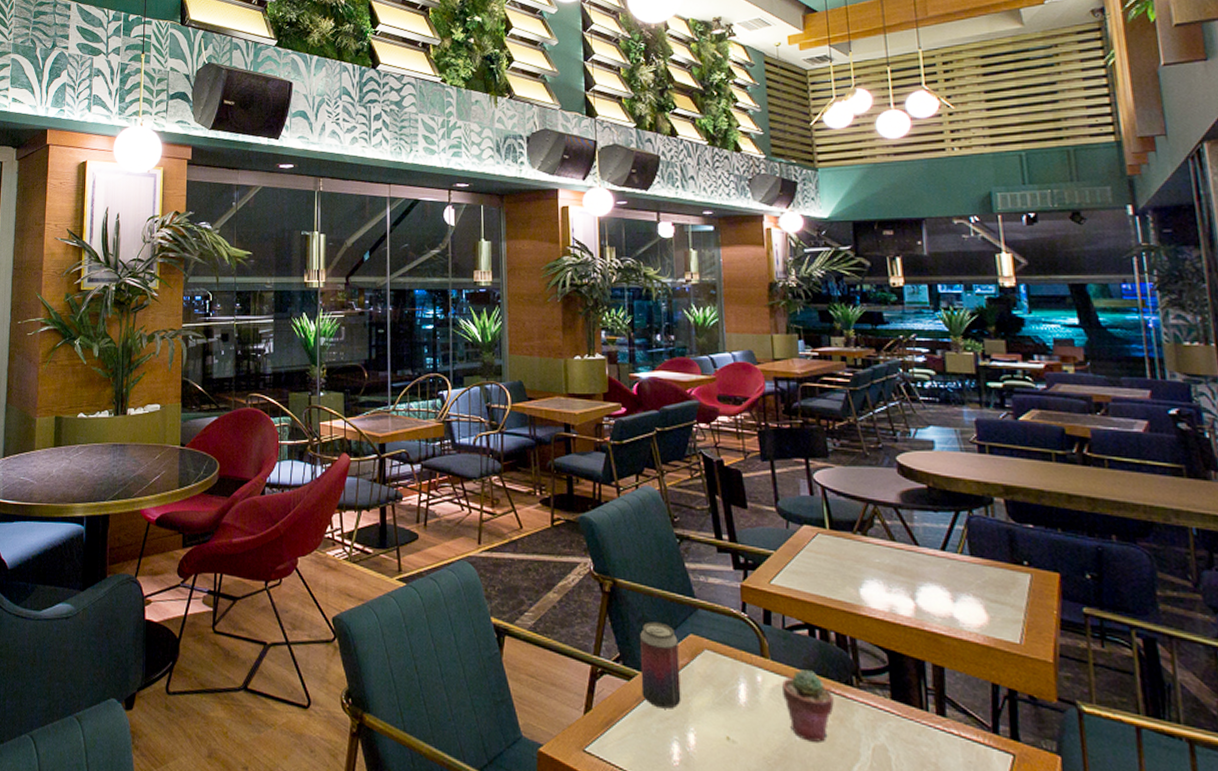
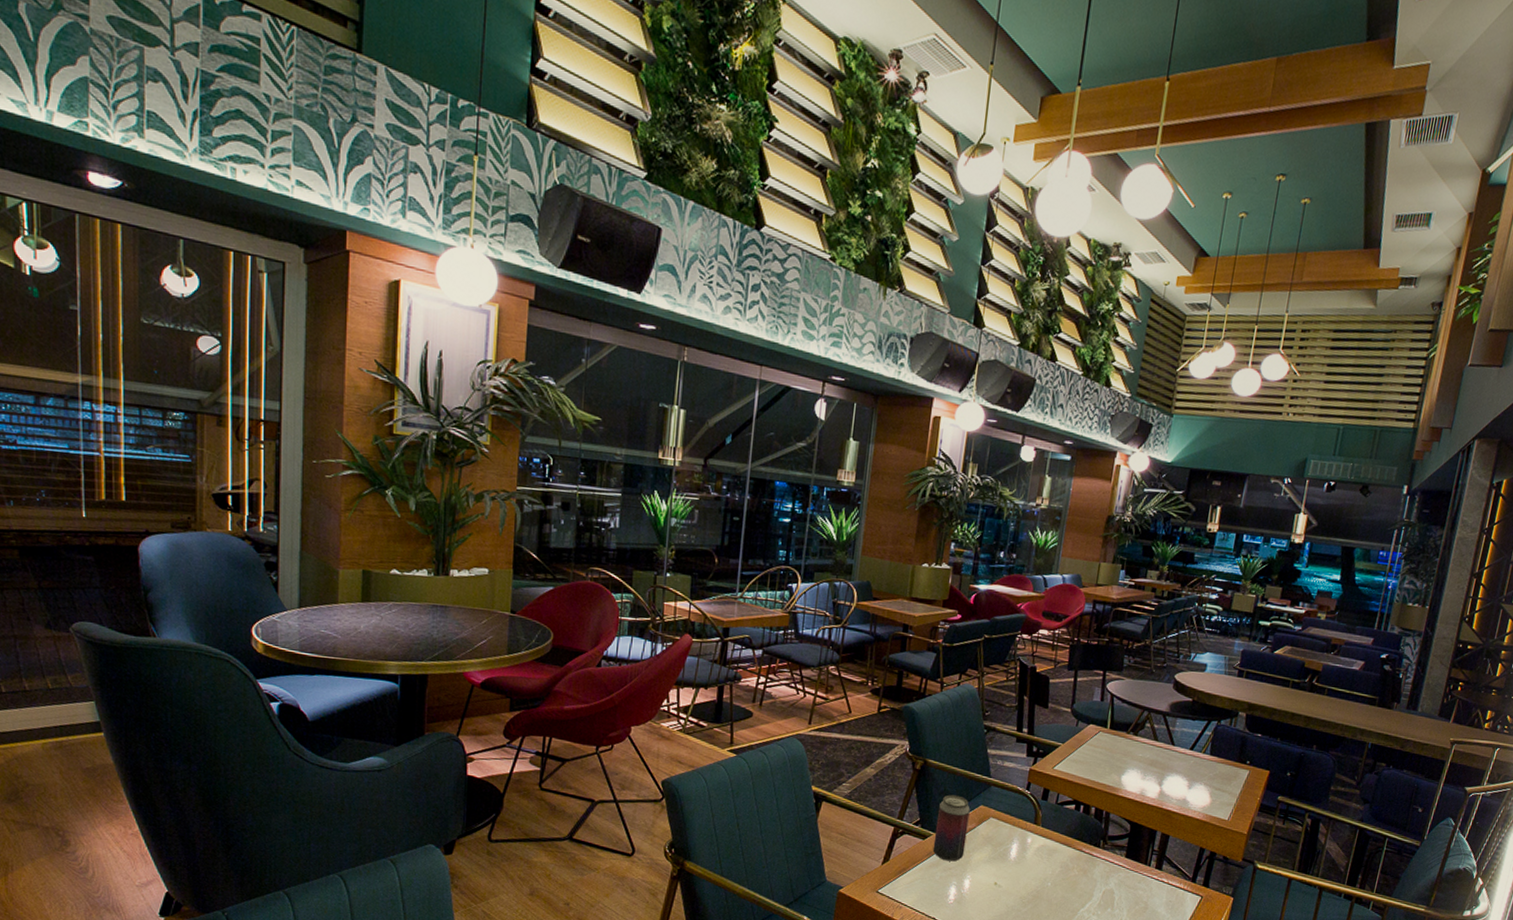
potted succulent: present [782,669,834,742] -> none [1045,834,1083,887]

